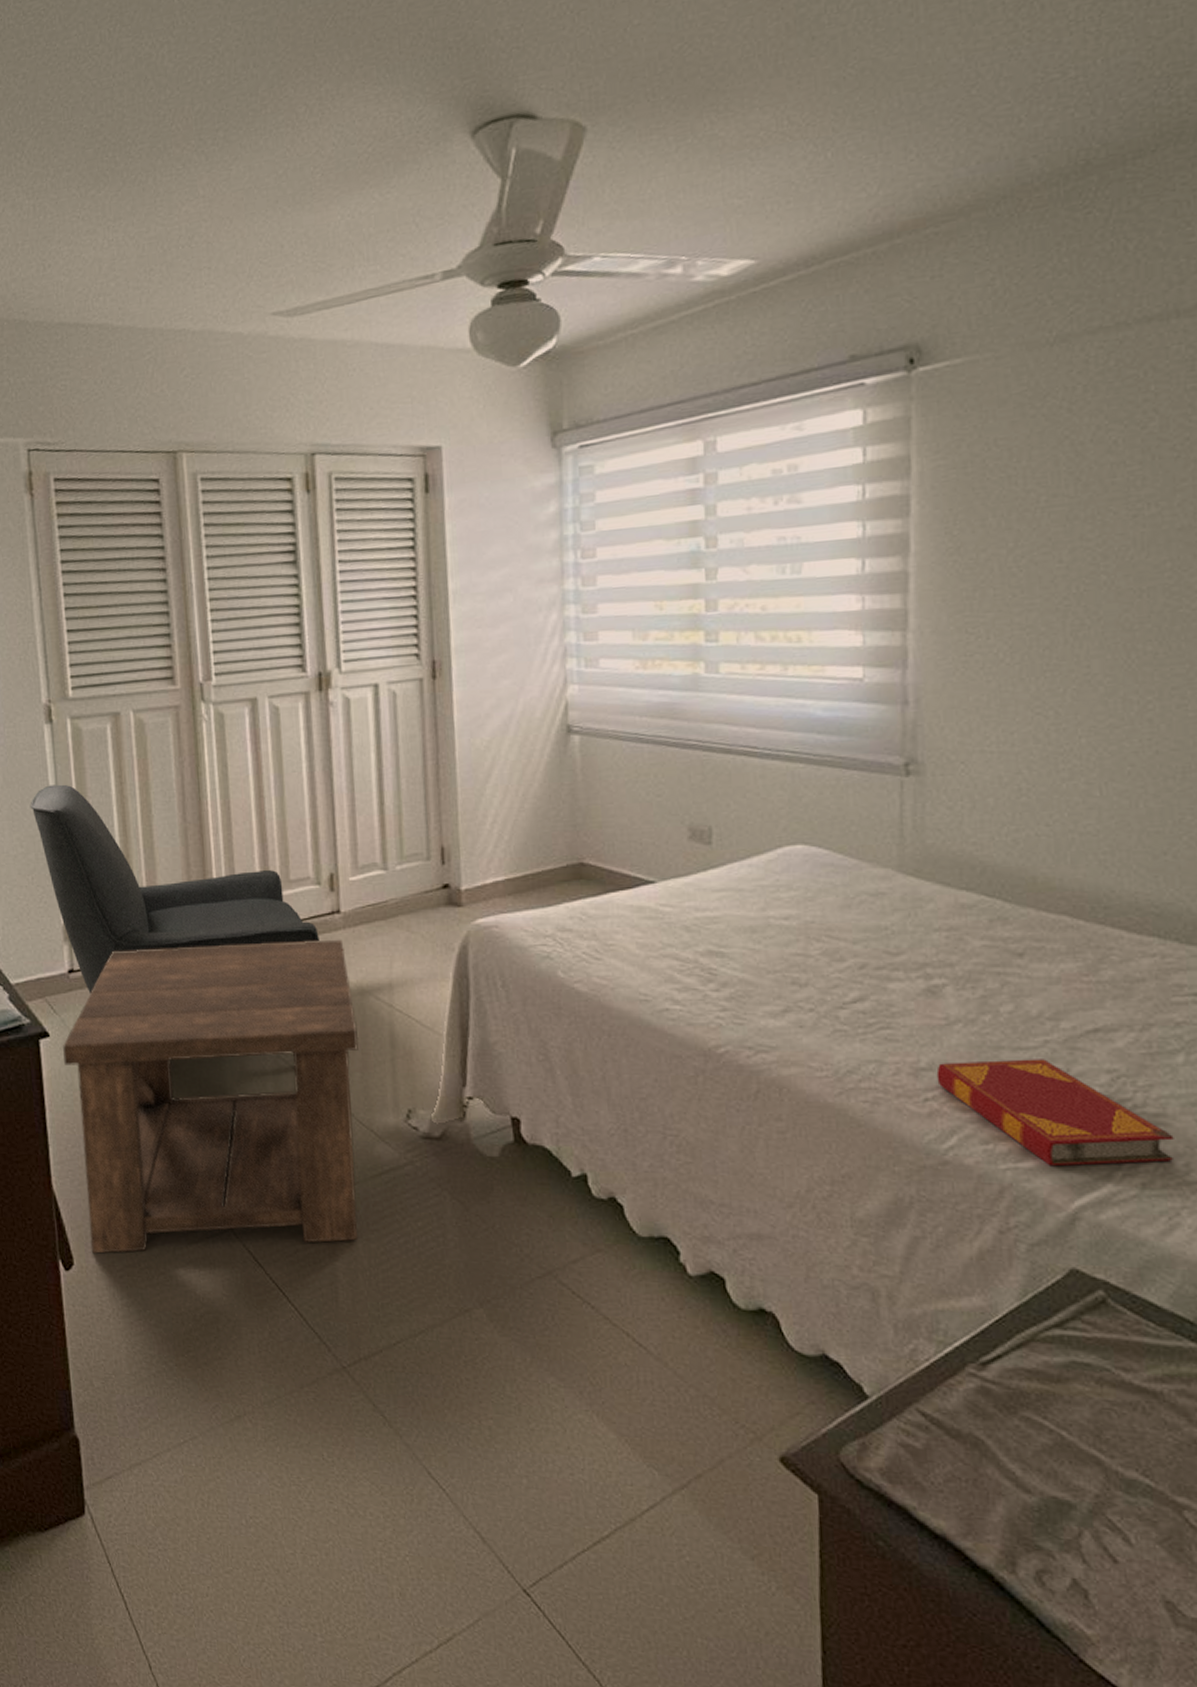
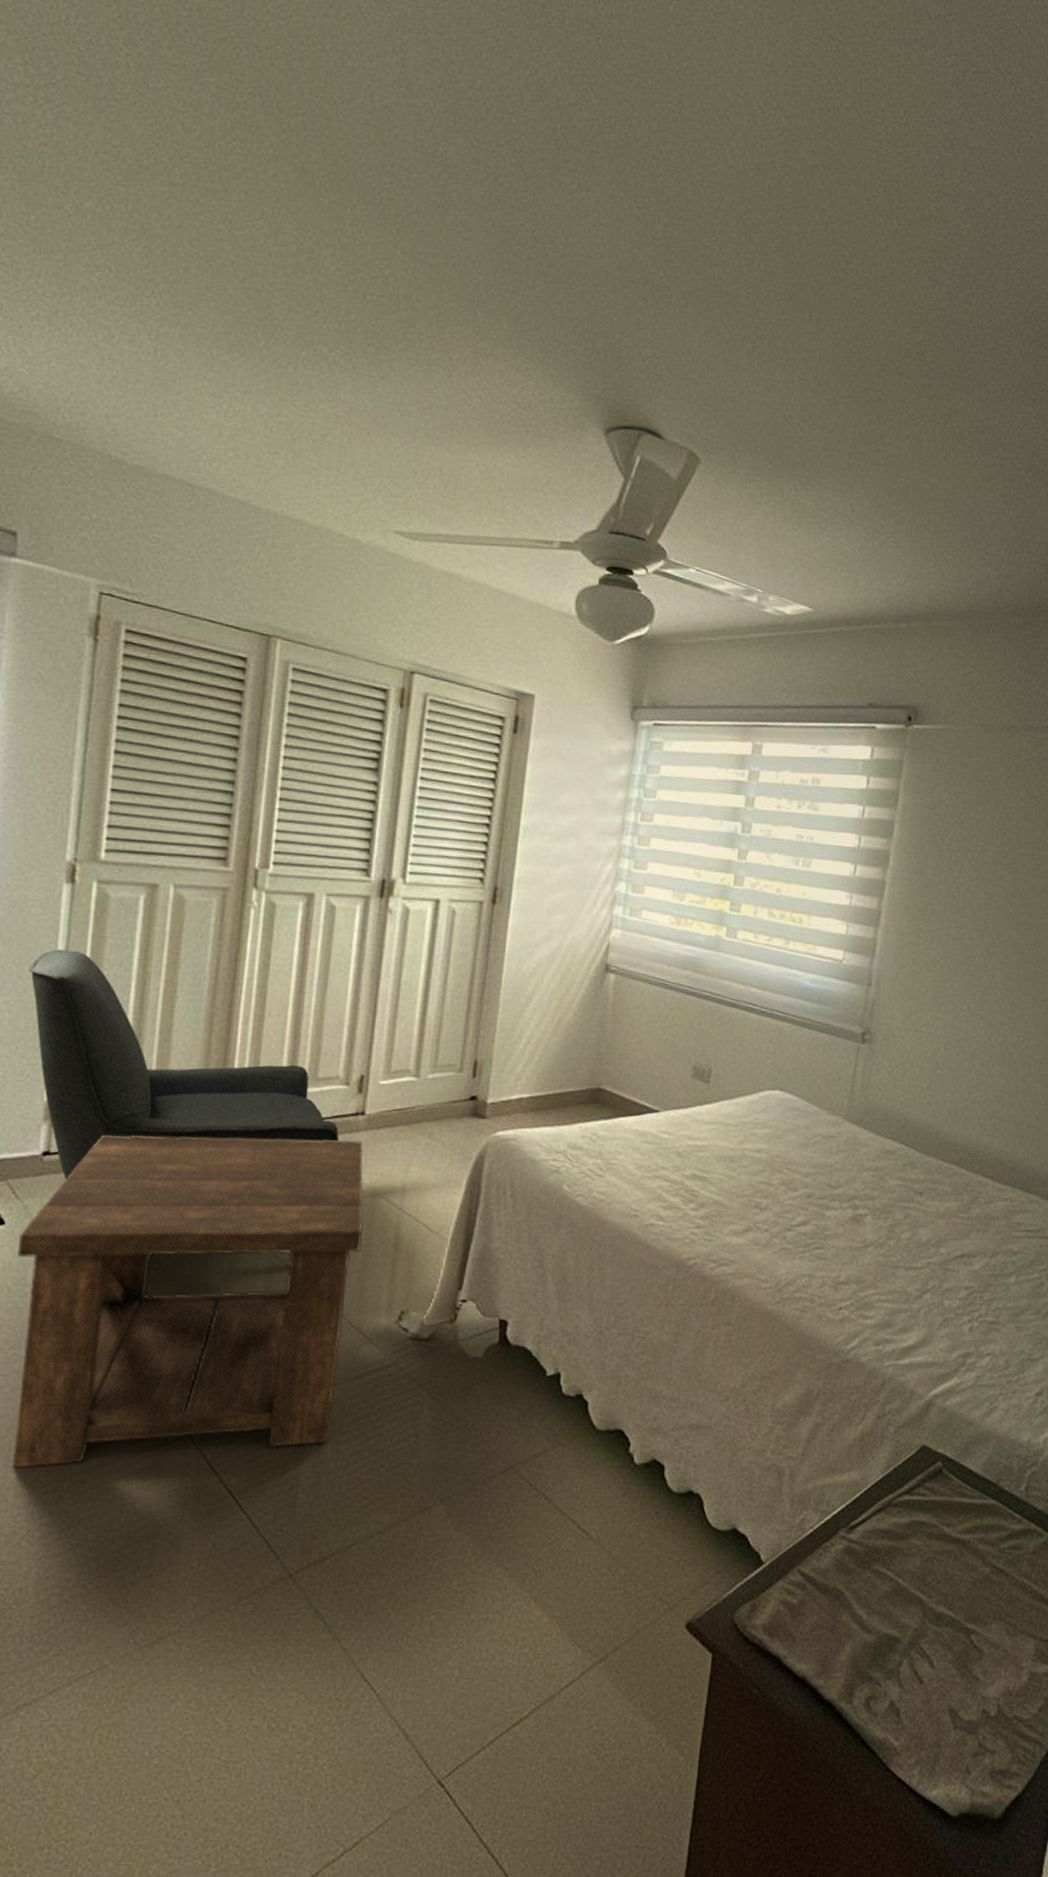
hardback book: present [936,1059,1174,1167] -> none [850,1276,1001,1363]

